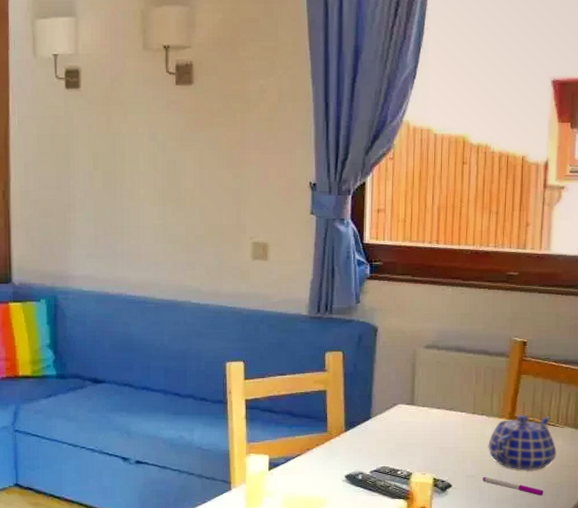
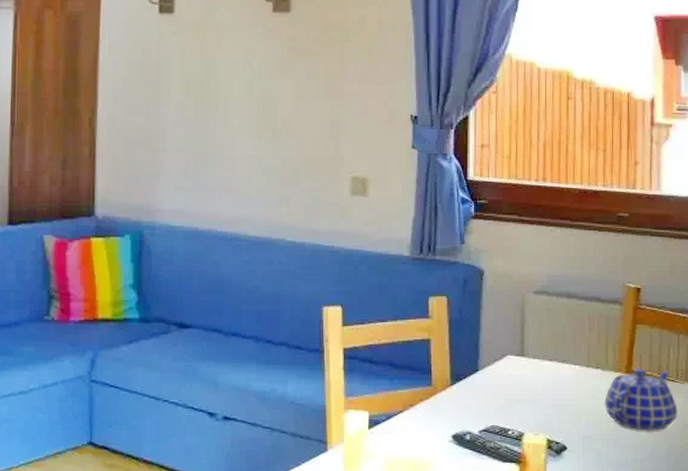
pen: present [483,476,544,496] -> none [600,437,667,461]

